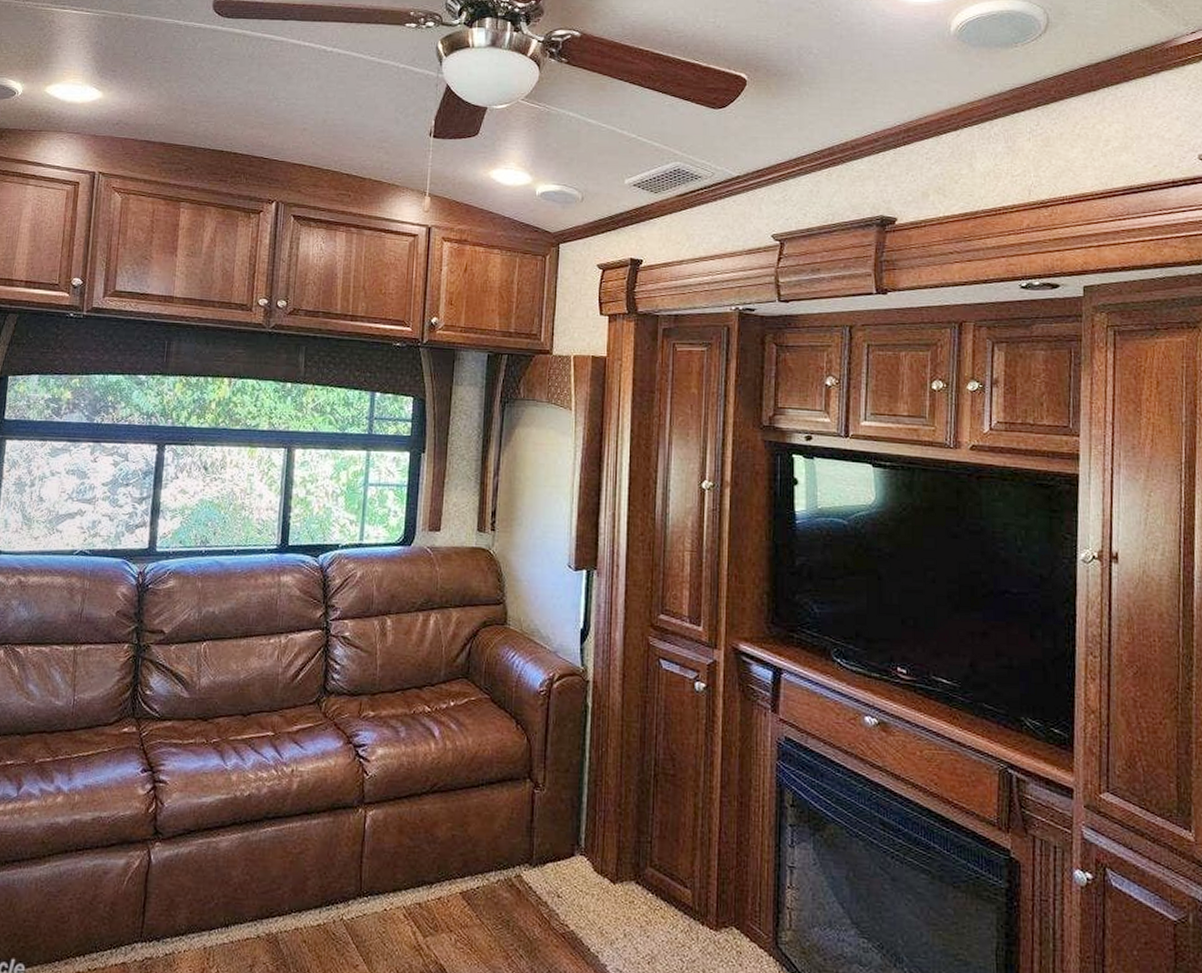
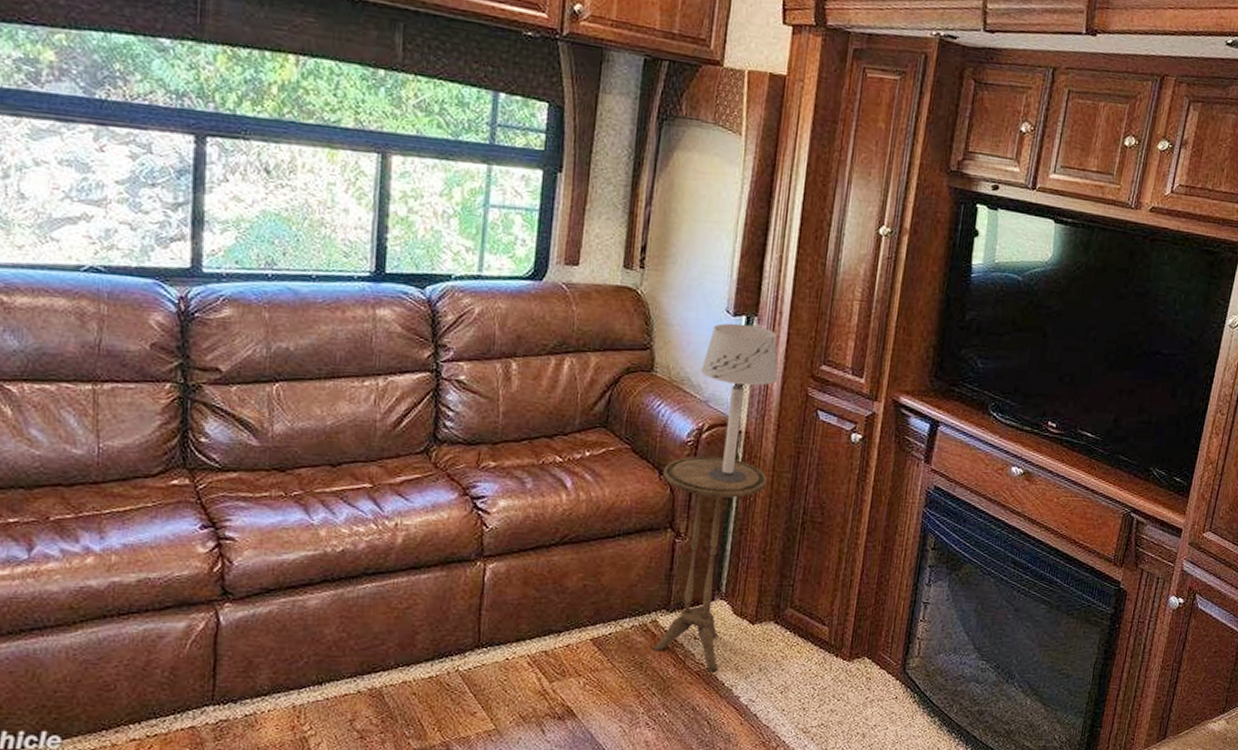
side table: none [517,705,617,935] -> present [652,455,768,672]
table lamp: none [549,577,620,733] -> present [701,323,778,483]

